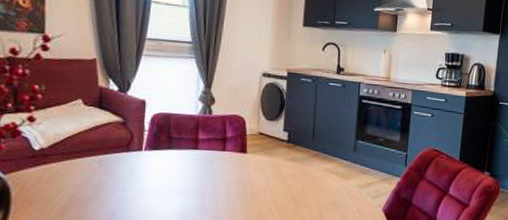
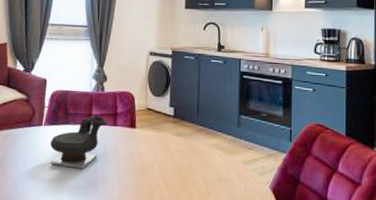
teapot: none [151,140,216,195] -> present [49,115,108,169]

